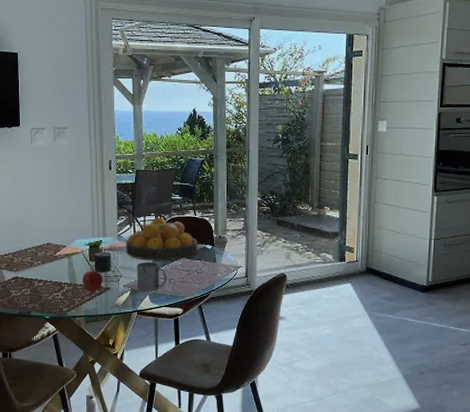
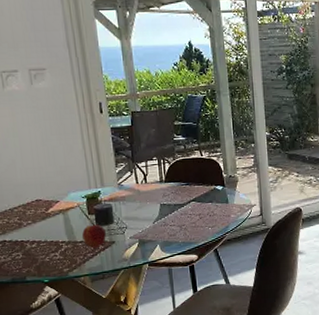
fruit bowl: present [125,217,198,261] -> none [127,161,208,208]
mug: present [136,261,167,291] -> none [142,209,177,241]

